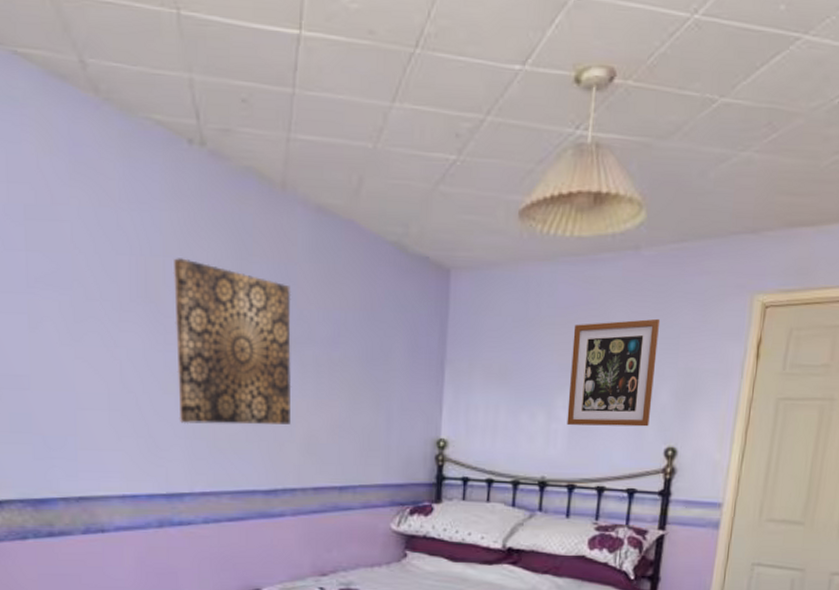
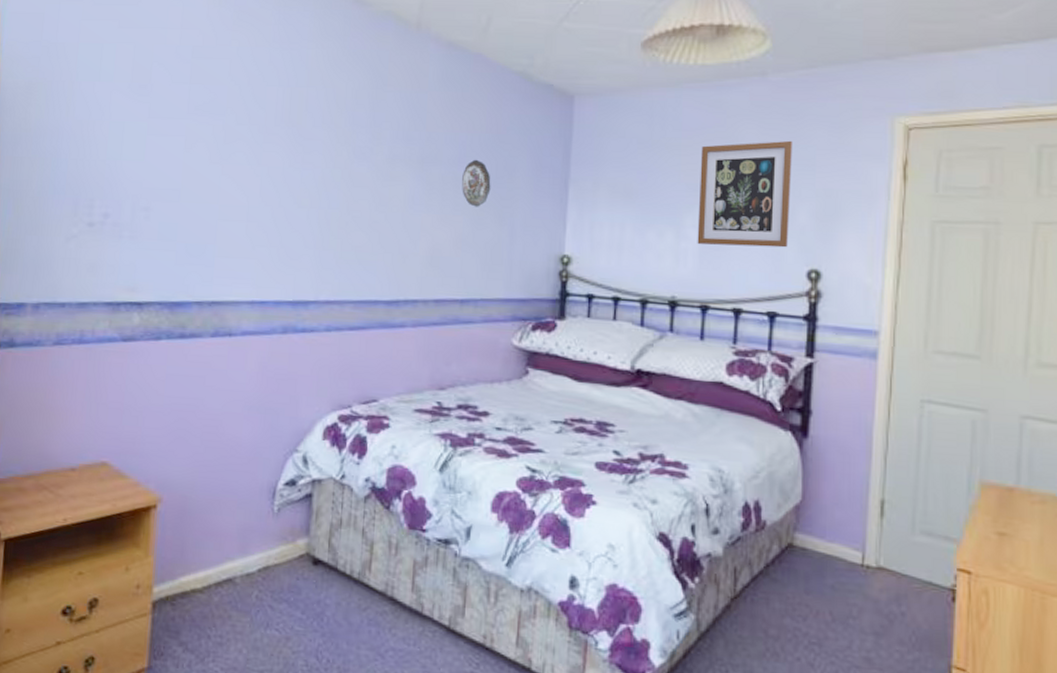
wall art: present [173,258,292,425] -> none [310,88,421,238]
decorative plate: none [337,339,367,391] -> present [462,159,491,207]

